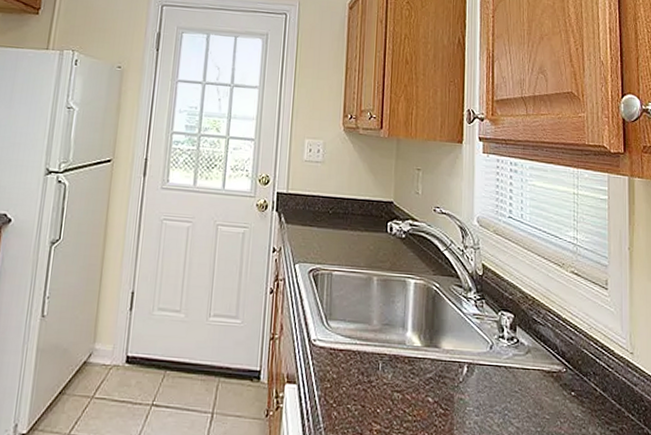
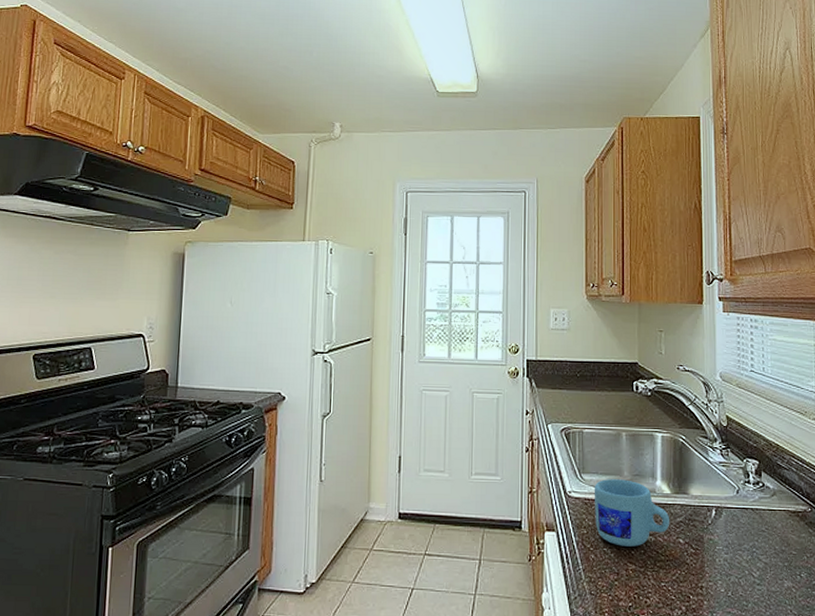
mug: none [340,327,420,404] -> present [594,479,670,547]

